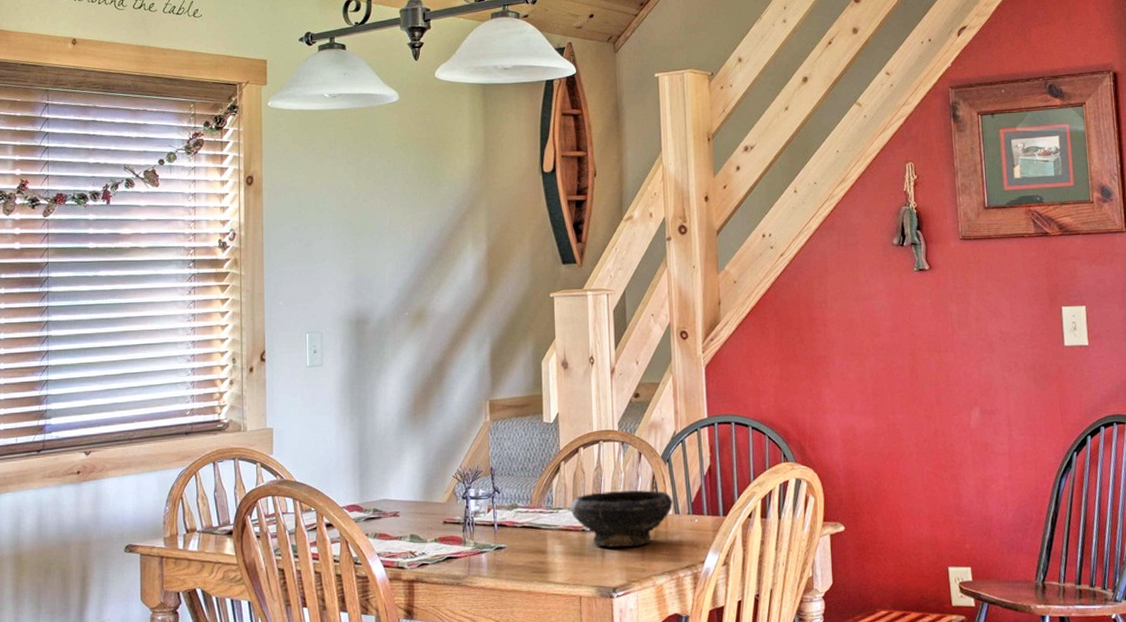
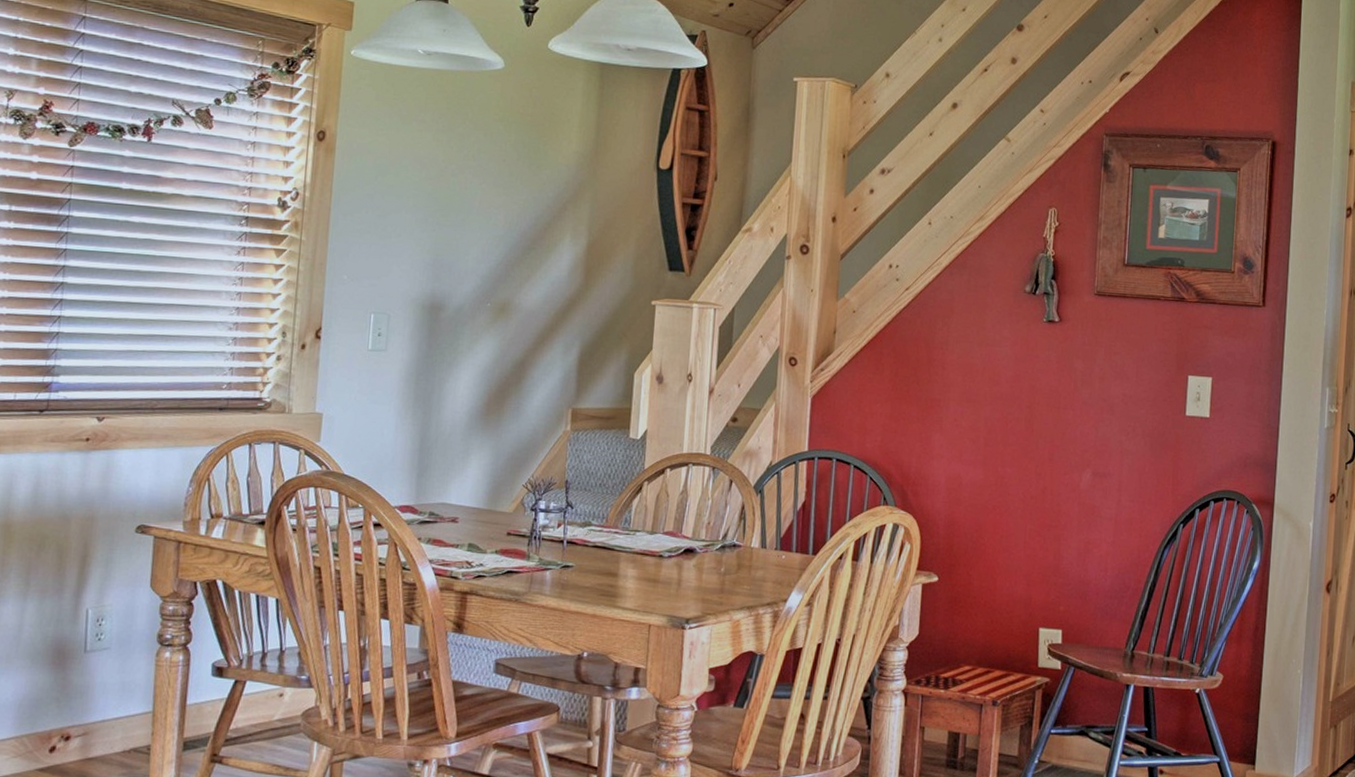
bowl: present [570,490,673,548] -> none [648,518,760,578]

